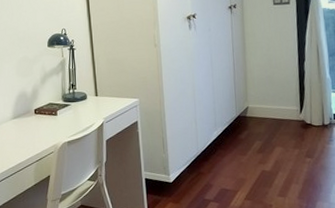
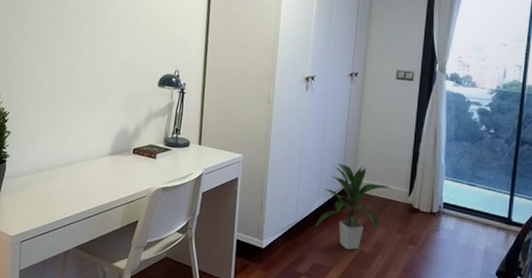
indoor plant: none [216,91,284,171] -> present [315,163,393,250]

